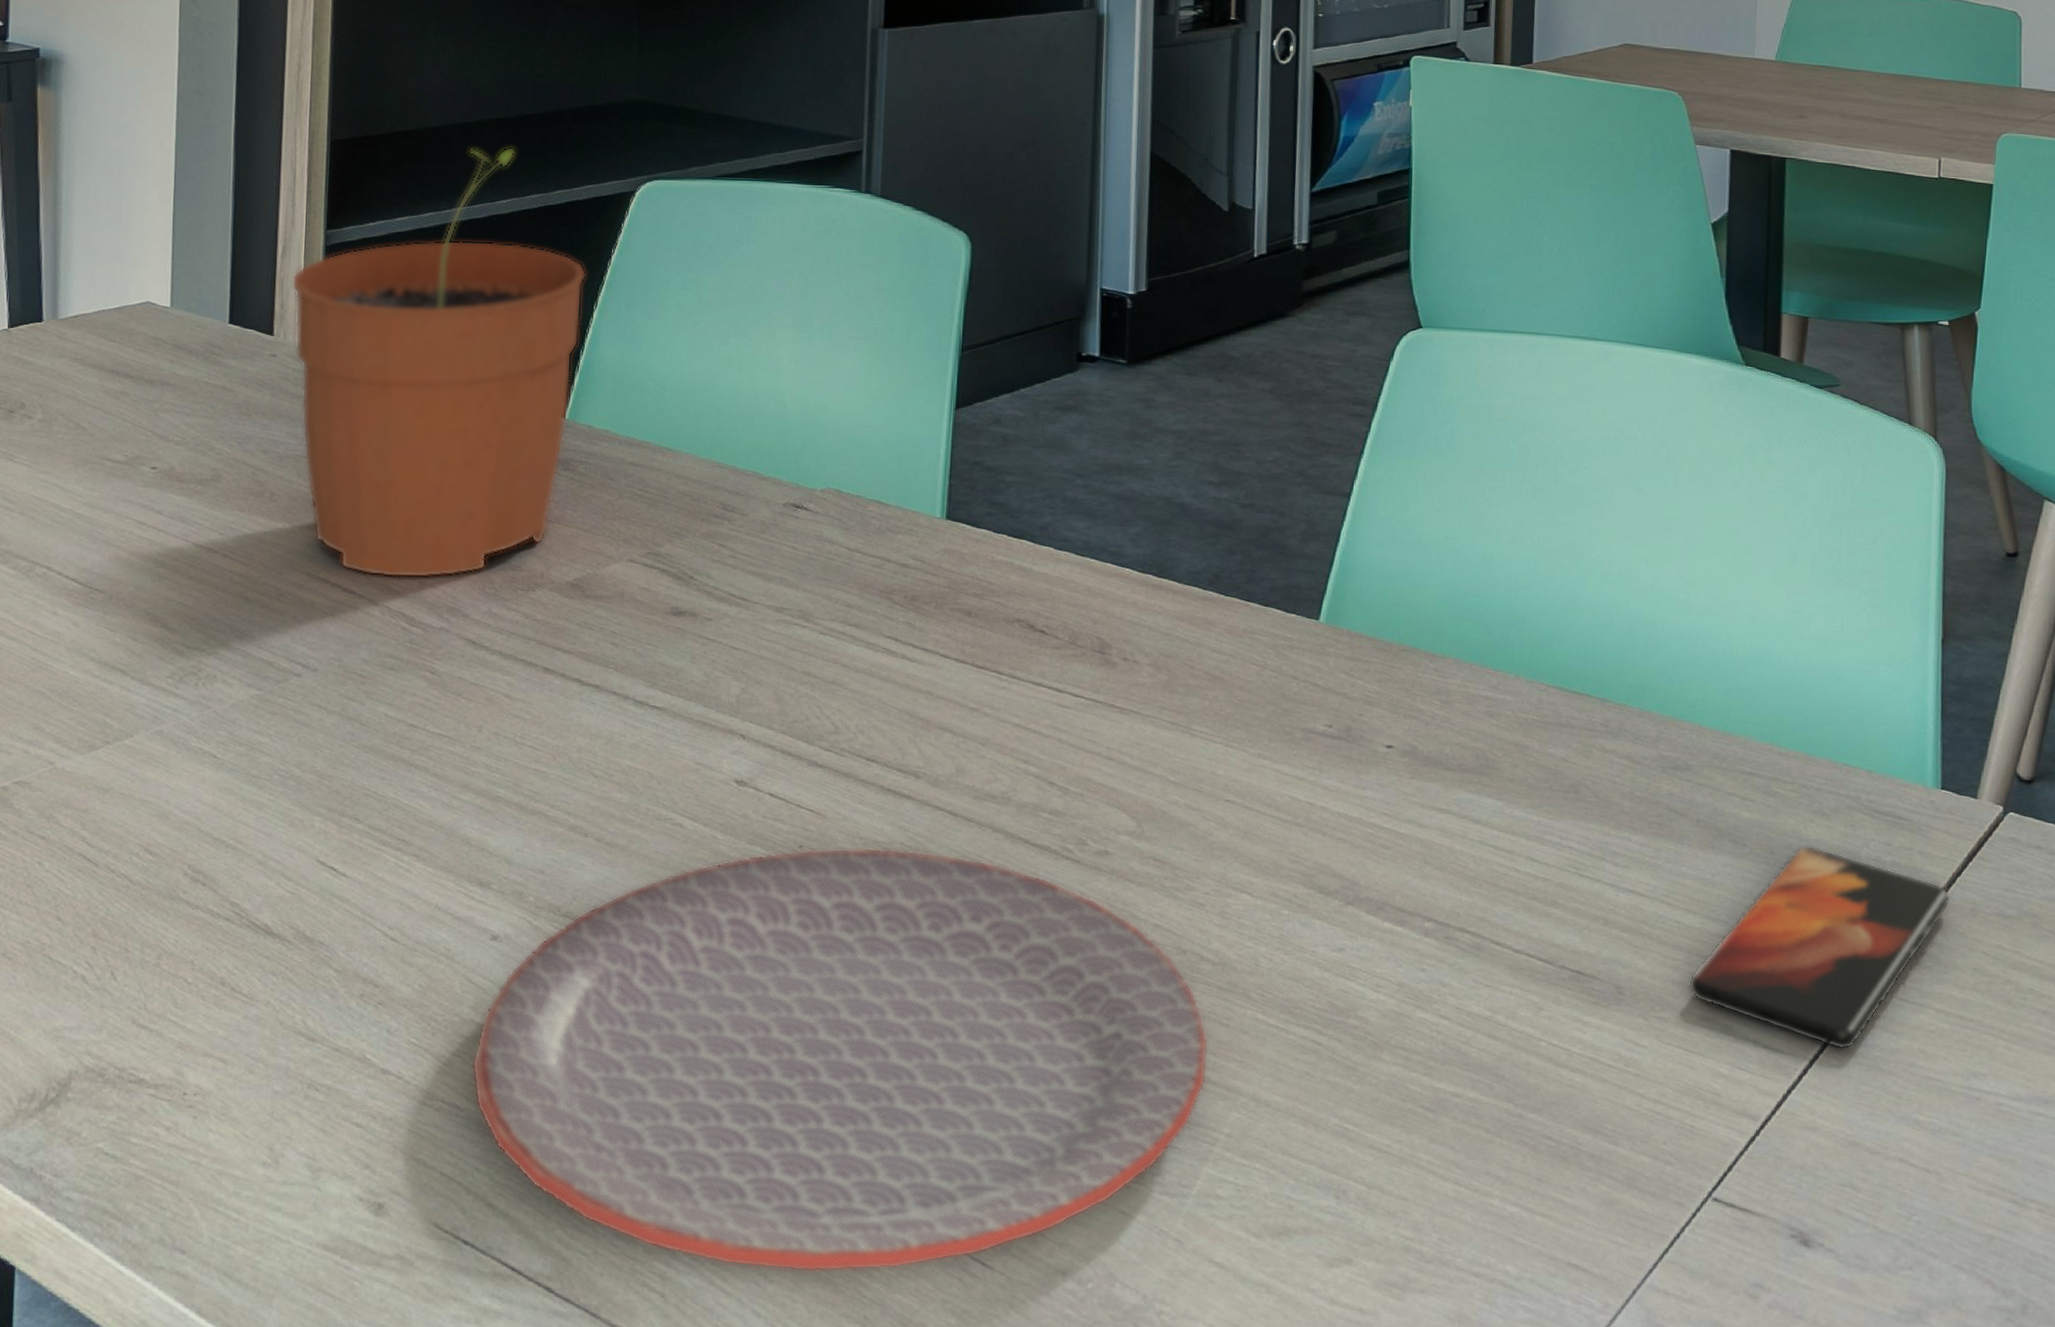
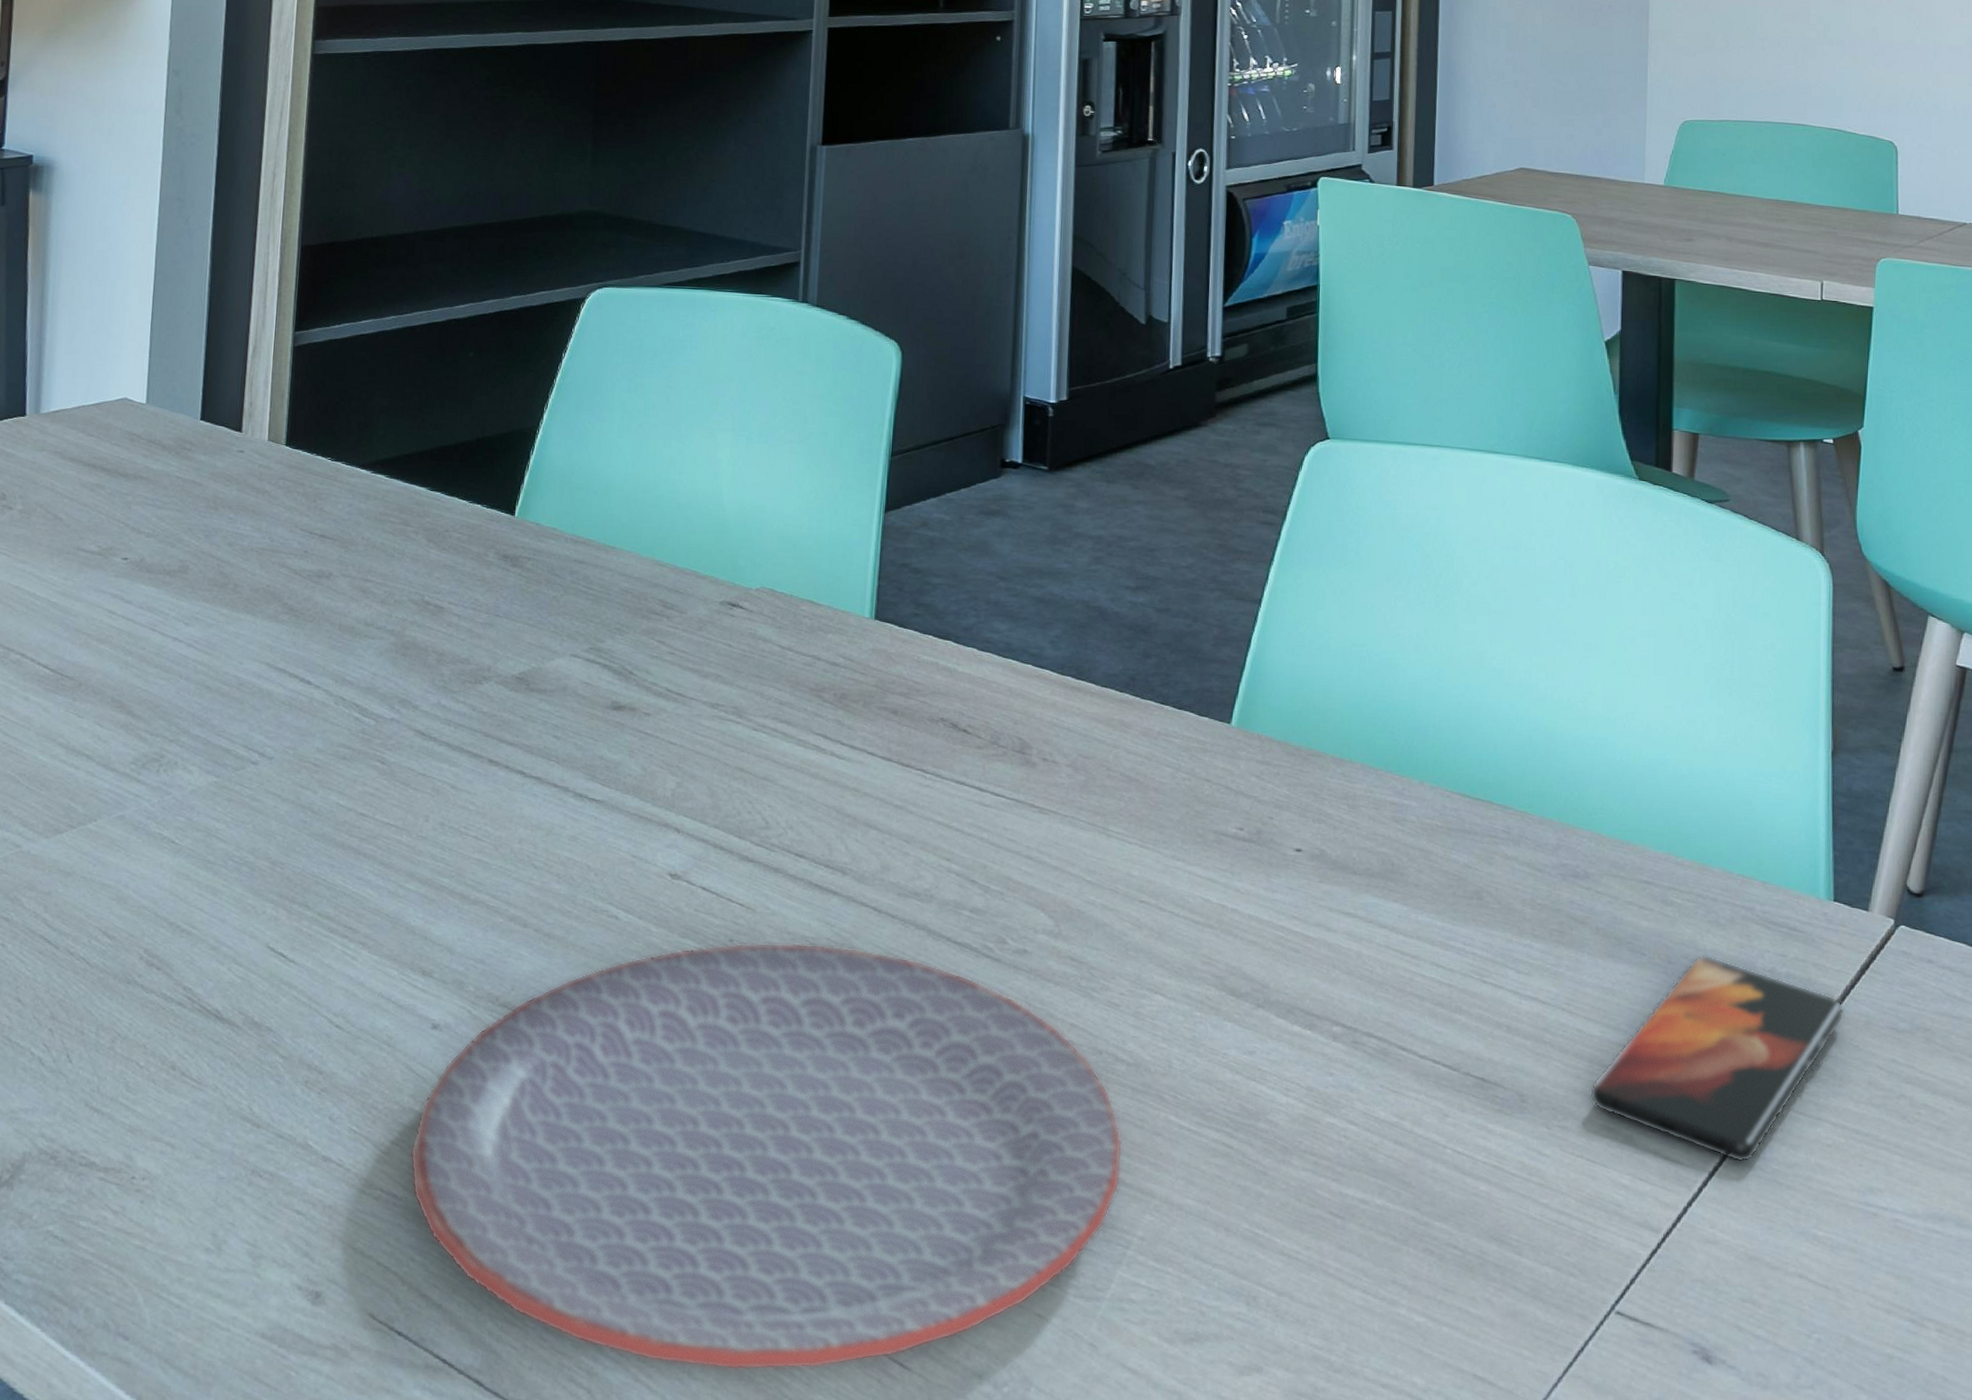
plant pot: present [291,146,587,578] -> none [260,254,538,670]

